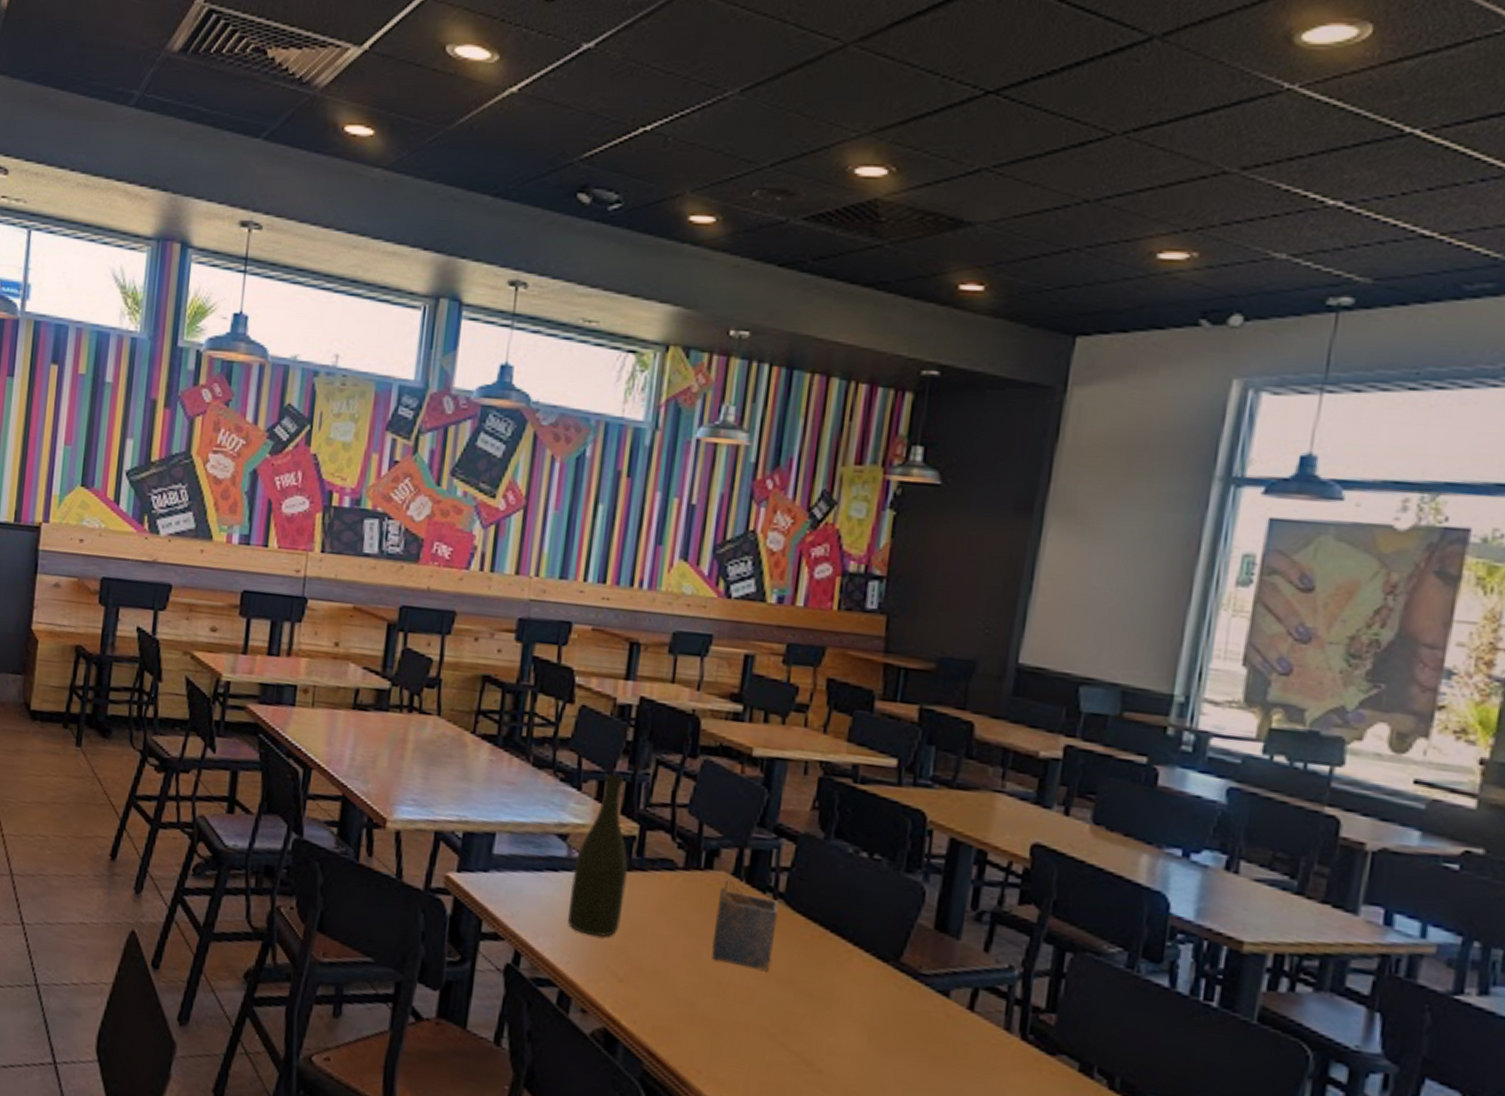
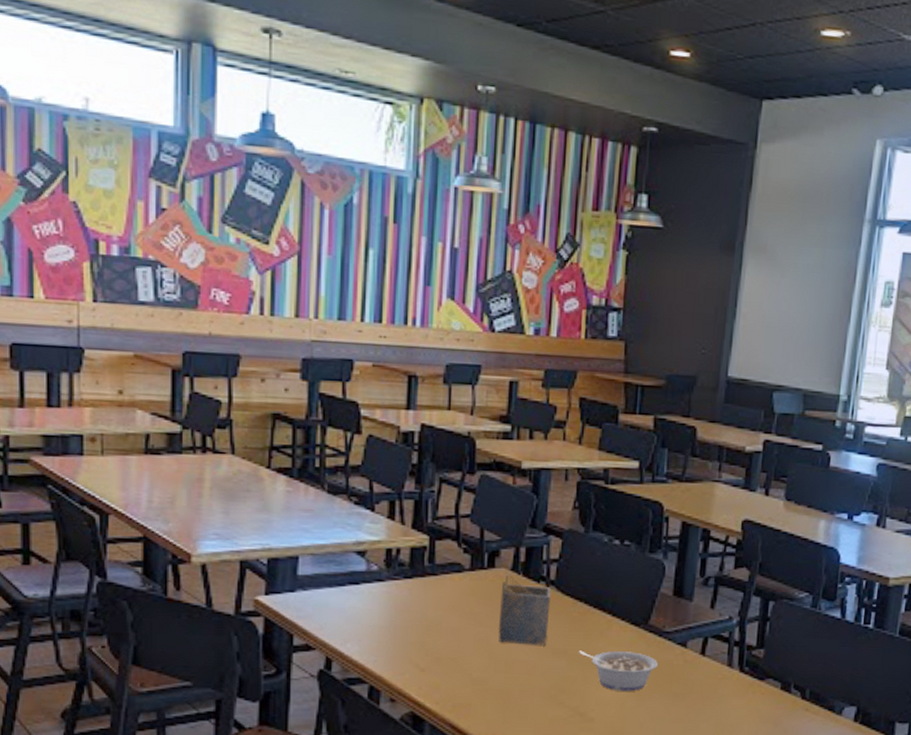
bottle: present [568,773,628,937] -> none [372,493,422,636]
legume: none [809,982,910,1044] -> present [579,650,658,692]

